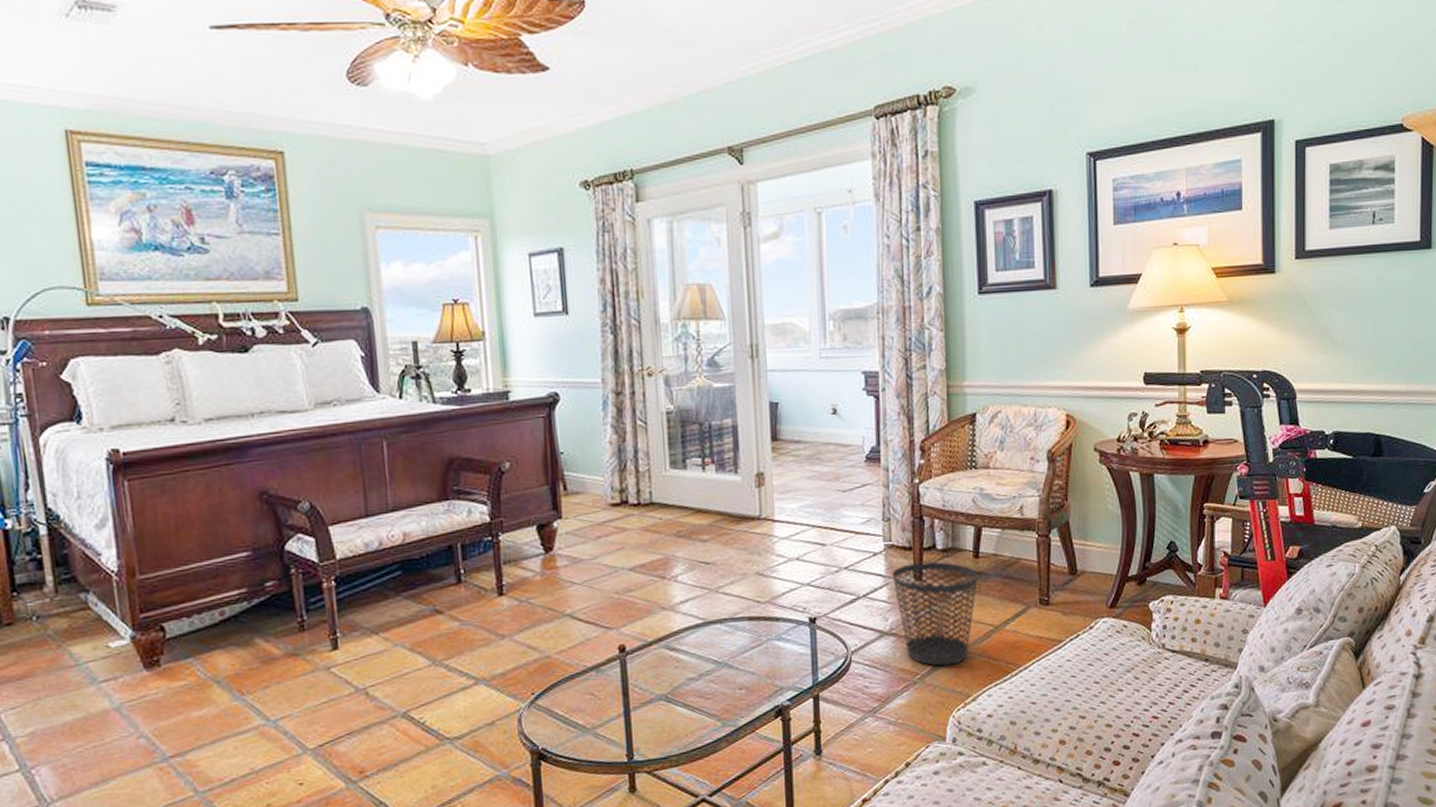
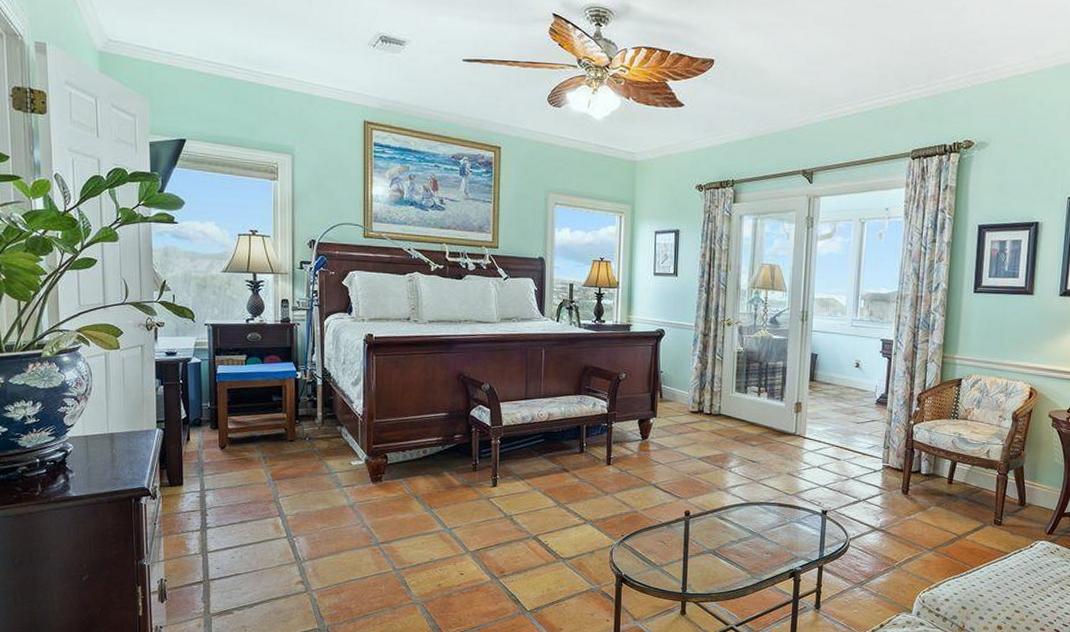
wastebasket: present [893,561,979,667] -> none [886,481,951,559]

